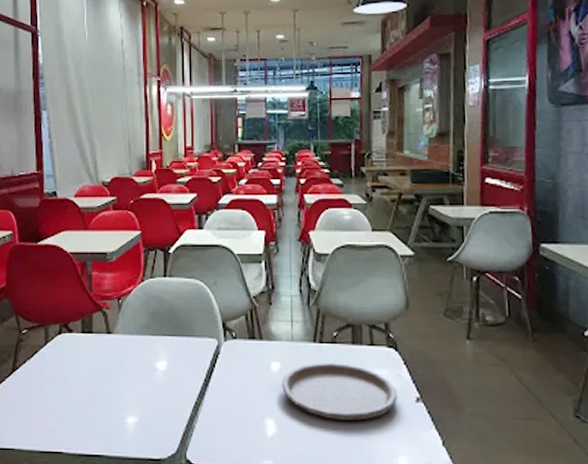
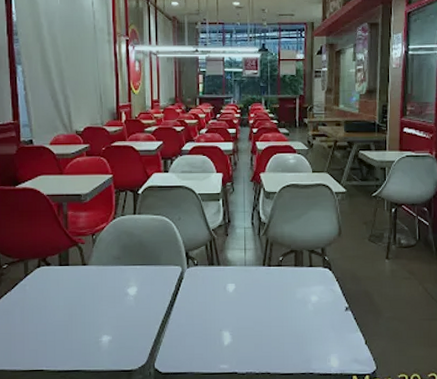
plate: present [282,362,398,421] -> none [237,281,331,330]

